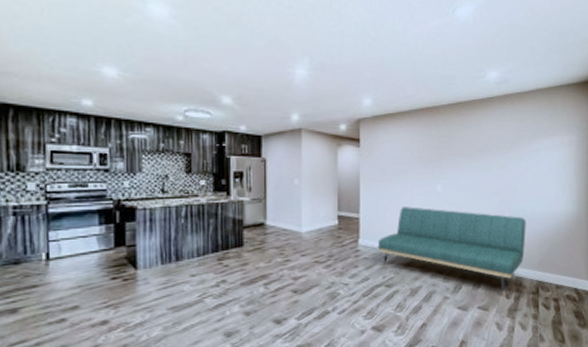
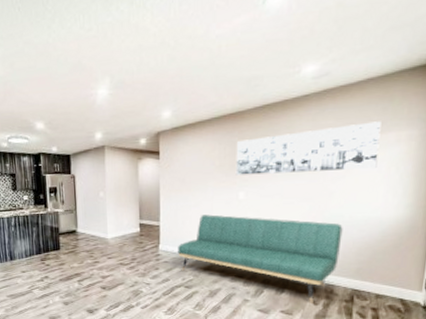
wall art: none [433,126,549,168] -> present [235,121,382,175]

